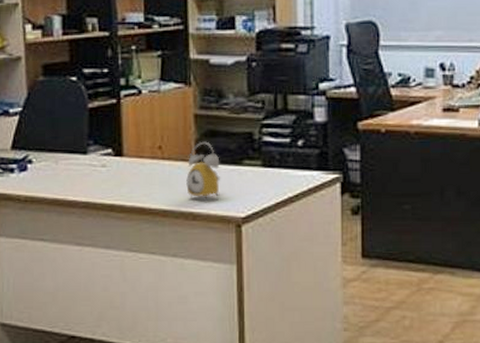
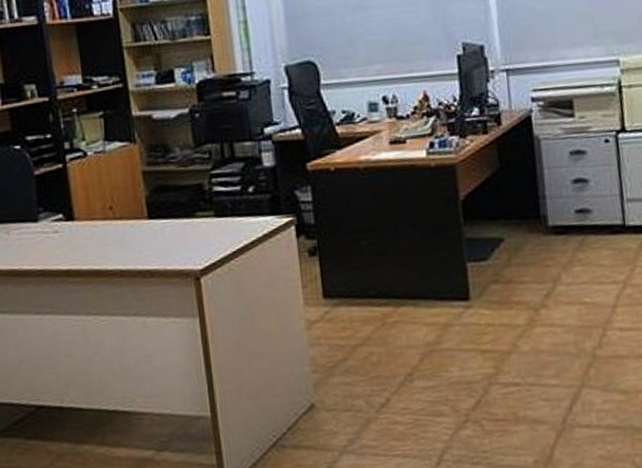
alarm clock: present [186,141,221,201] -> none [140,197,175,257]

